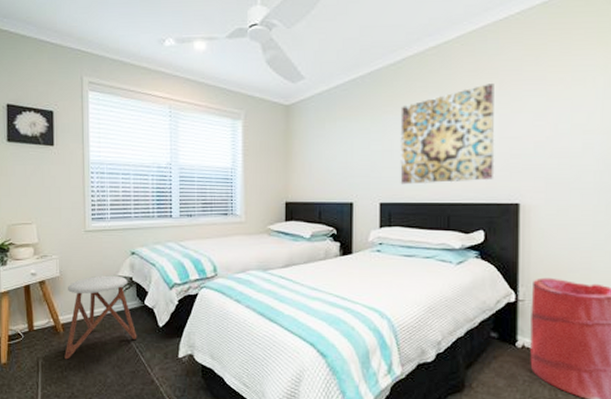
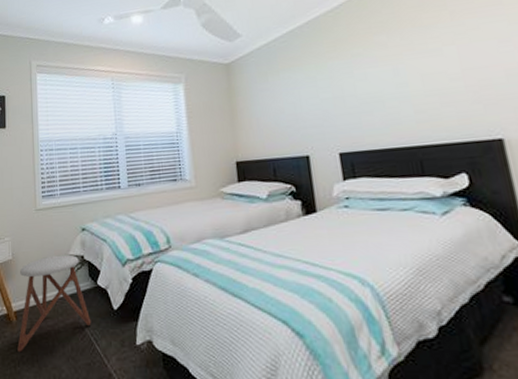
wall art: present [400,83,495,185] -> none [345,15,465,131]

